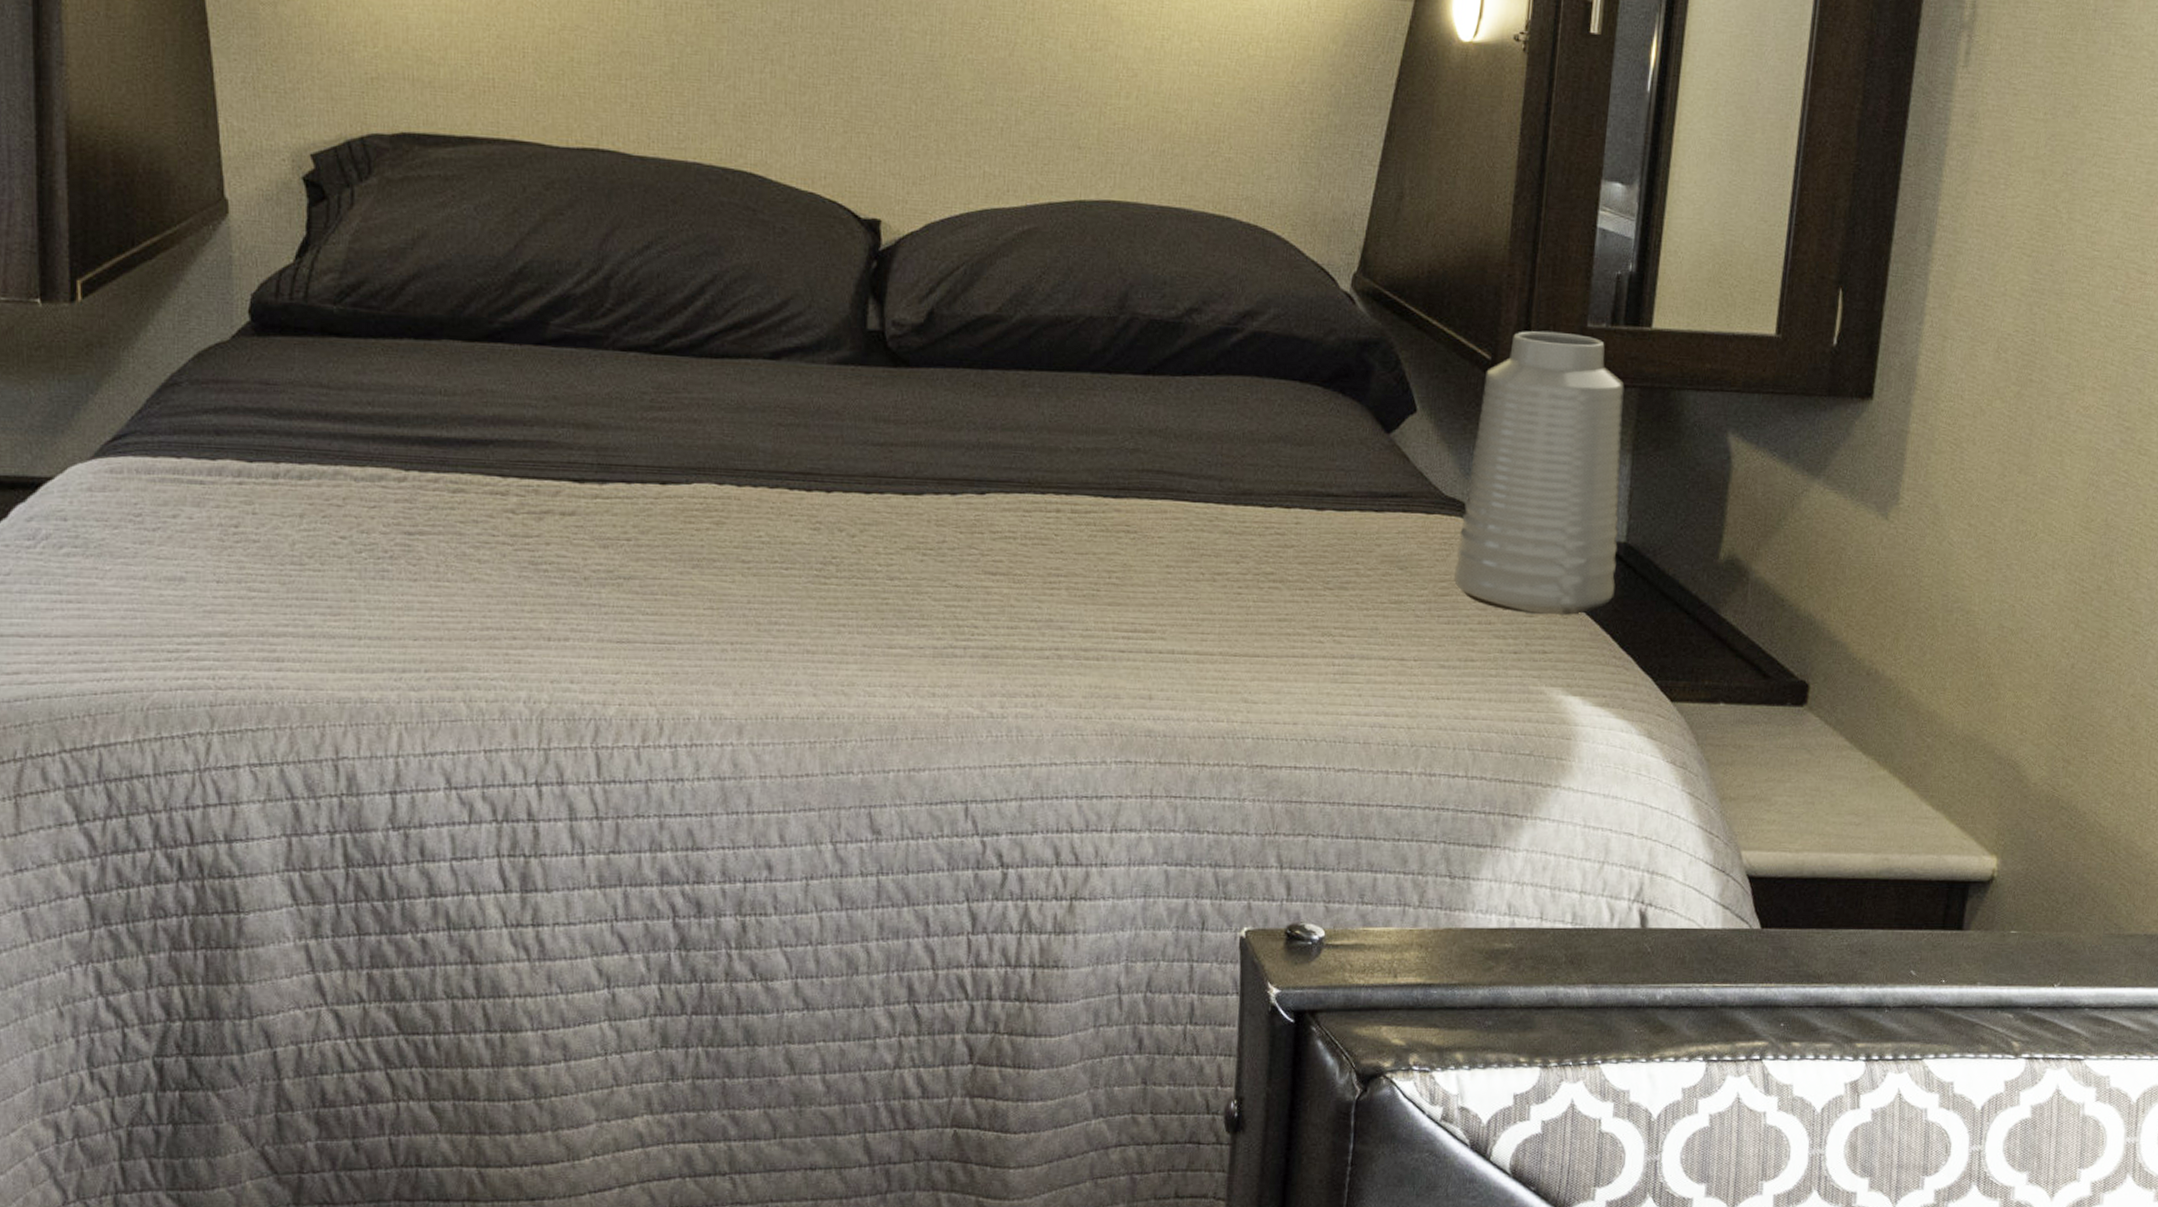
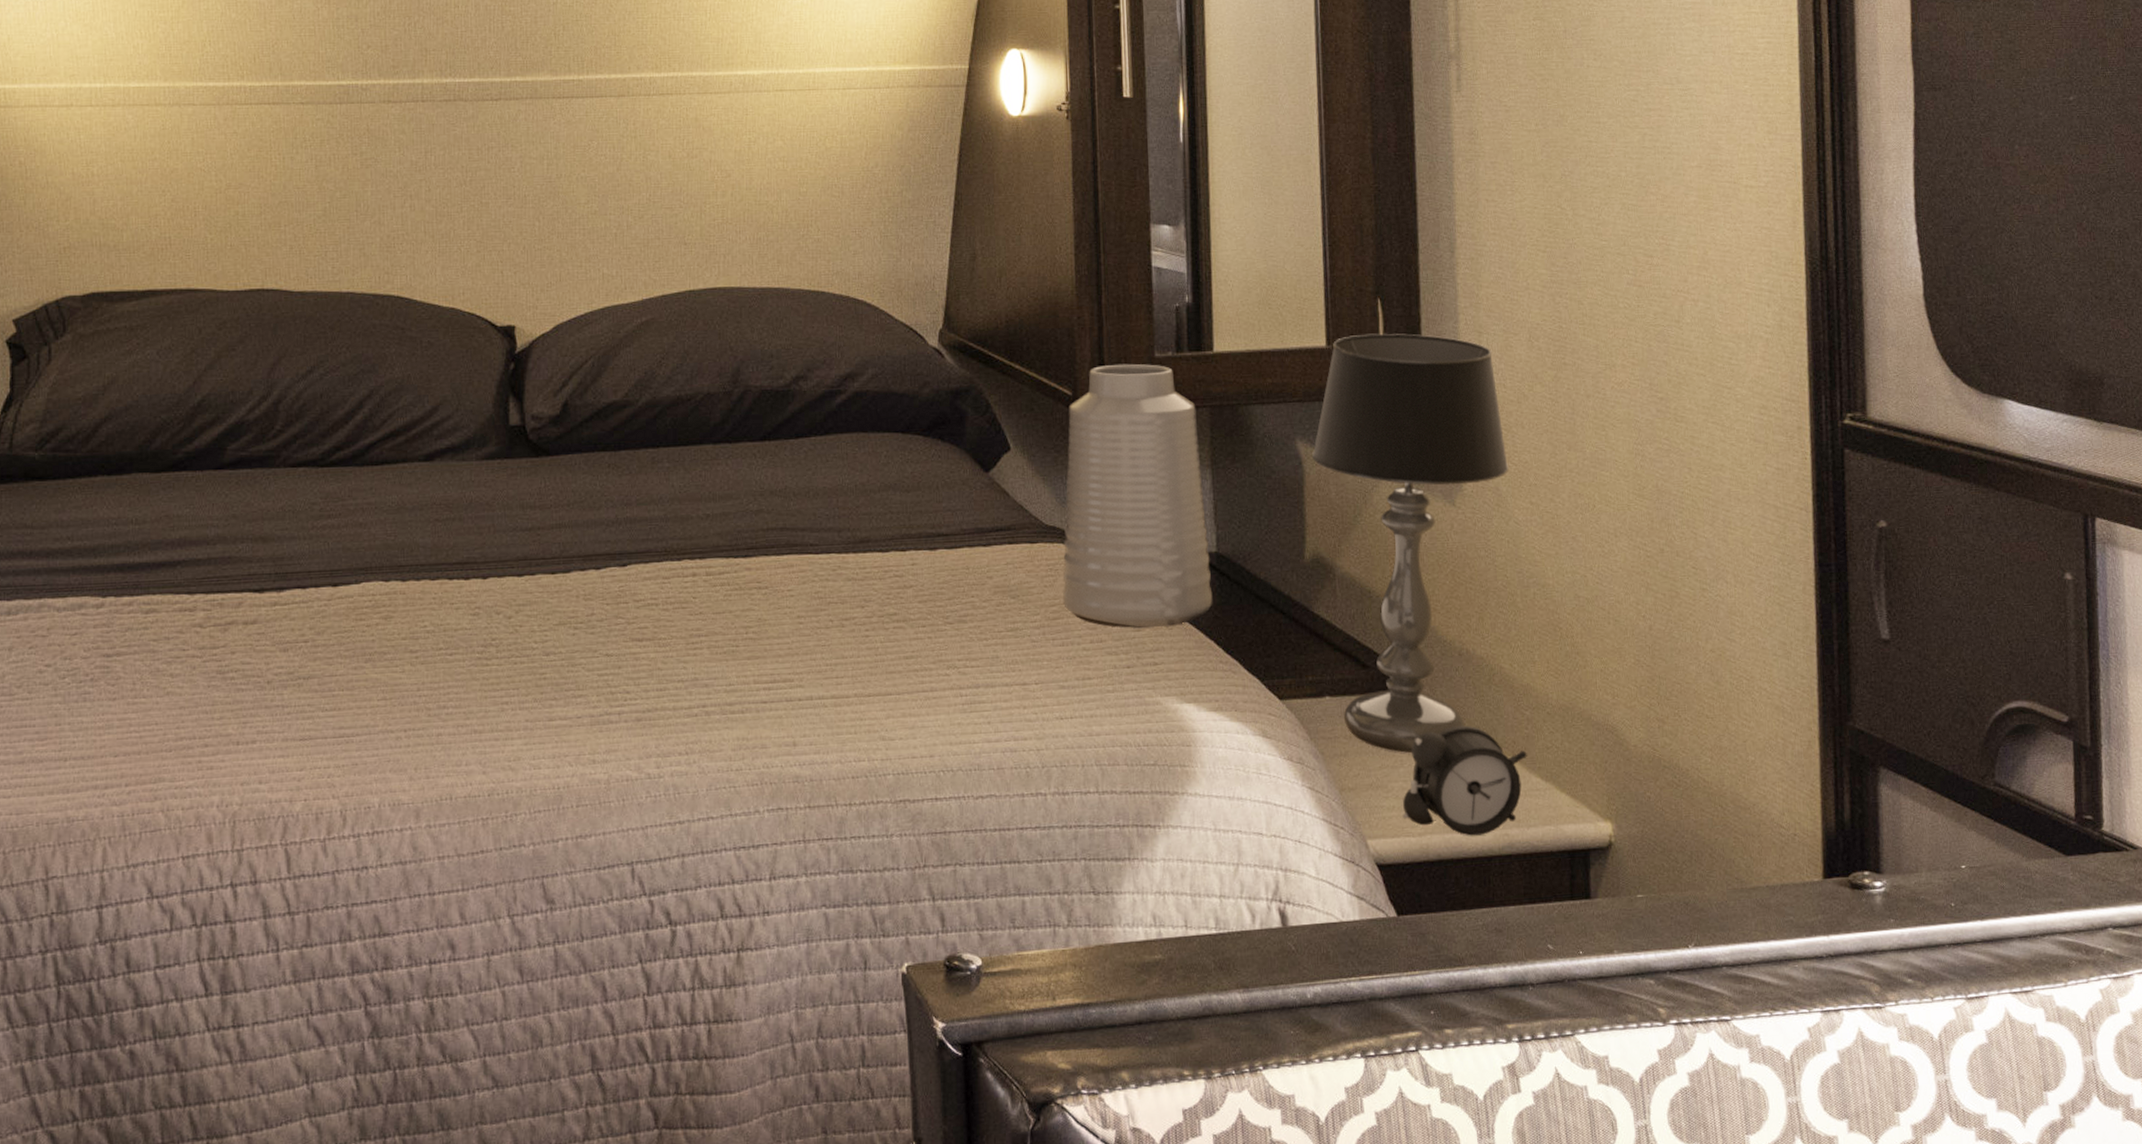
table lamp: none [1735,326,1955,768] -> present [1311,333,1509,753]
alarm clock: none [1782,746,1922,857] -> present [1402,725,1527,836]

